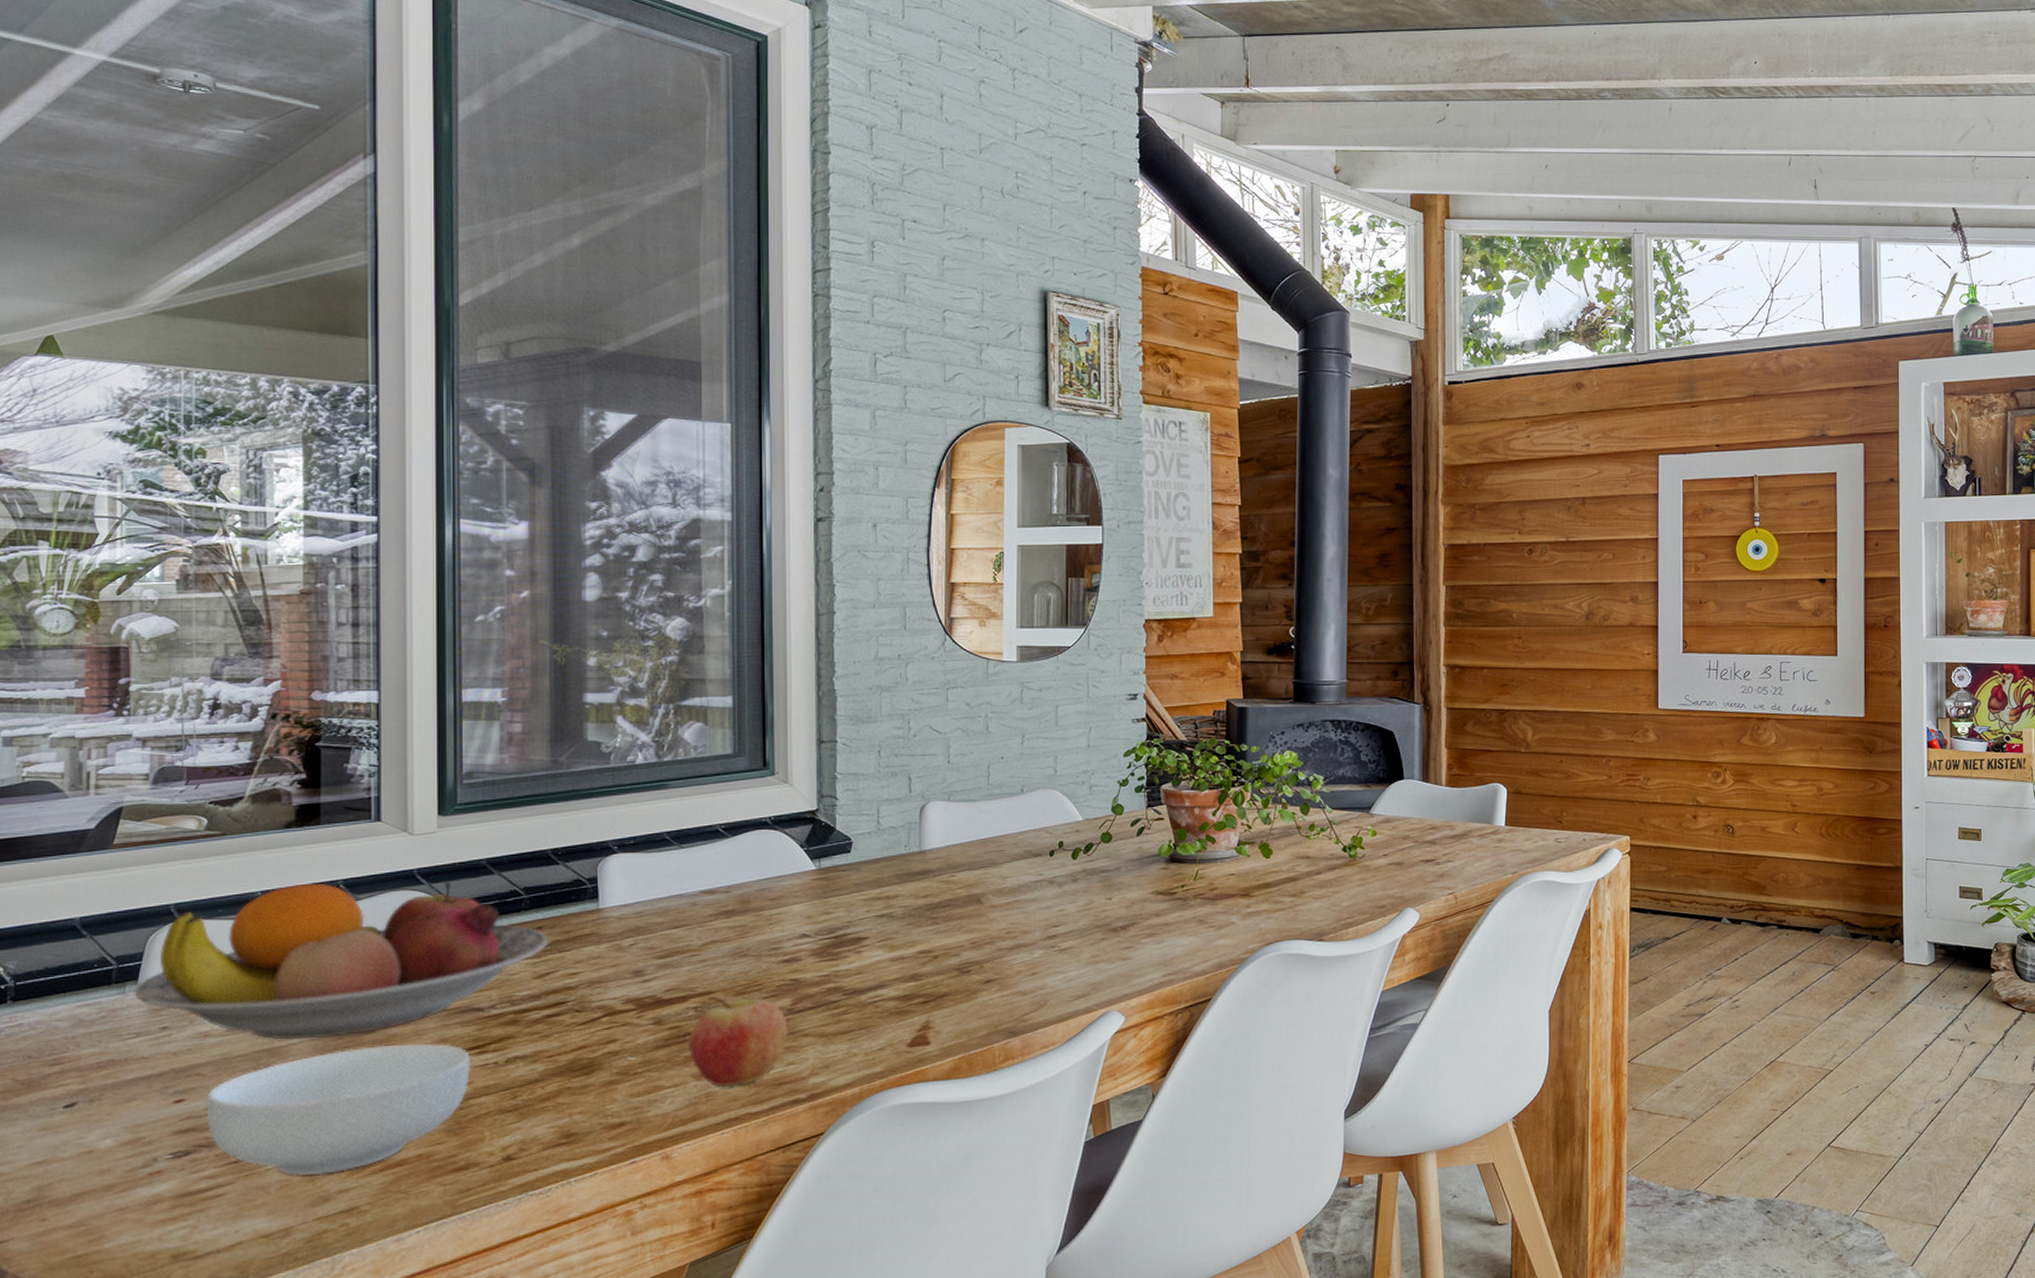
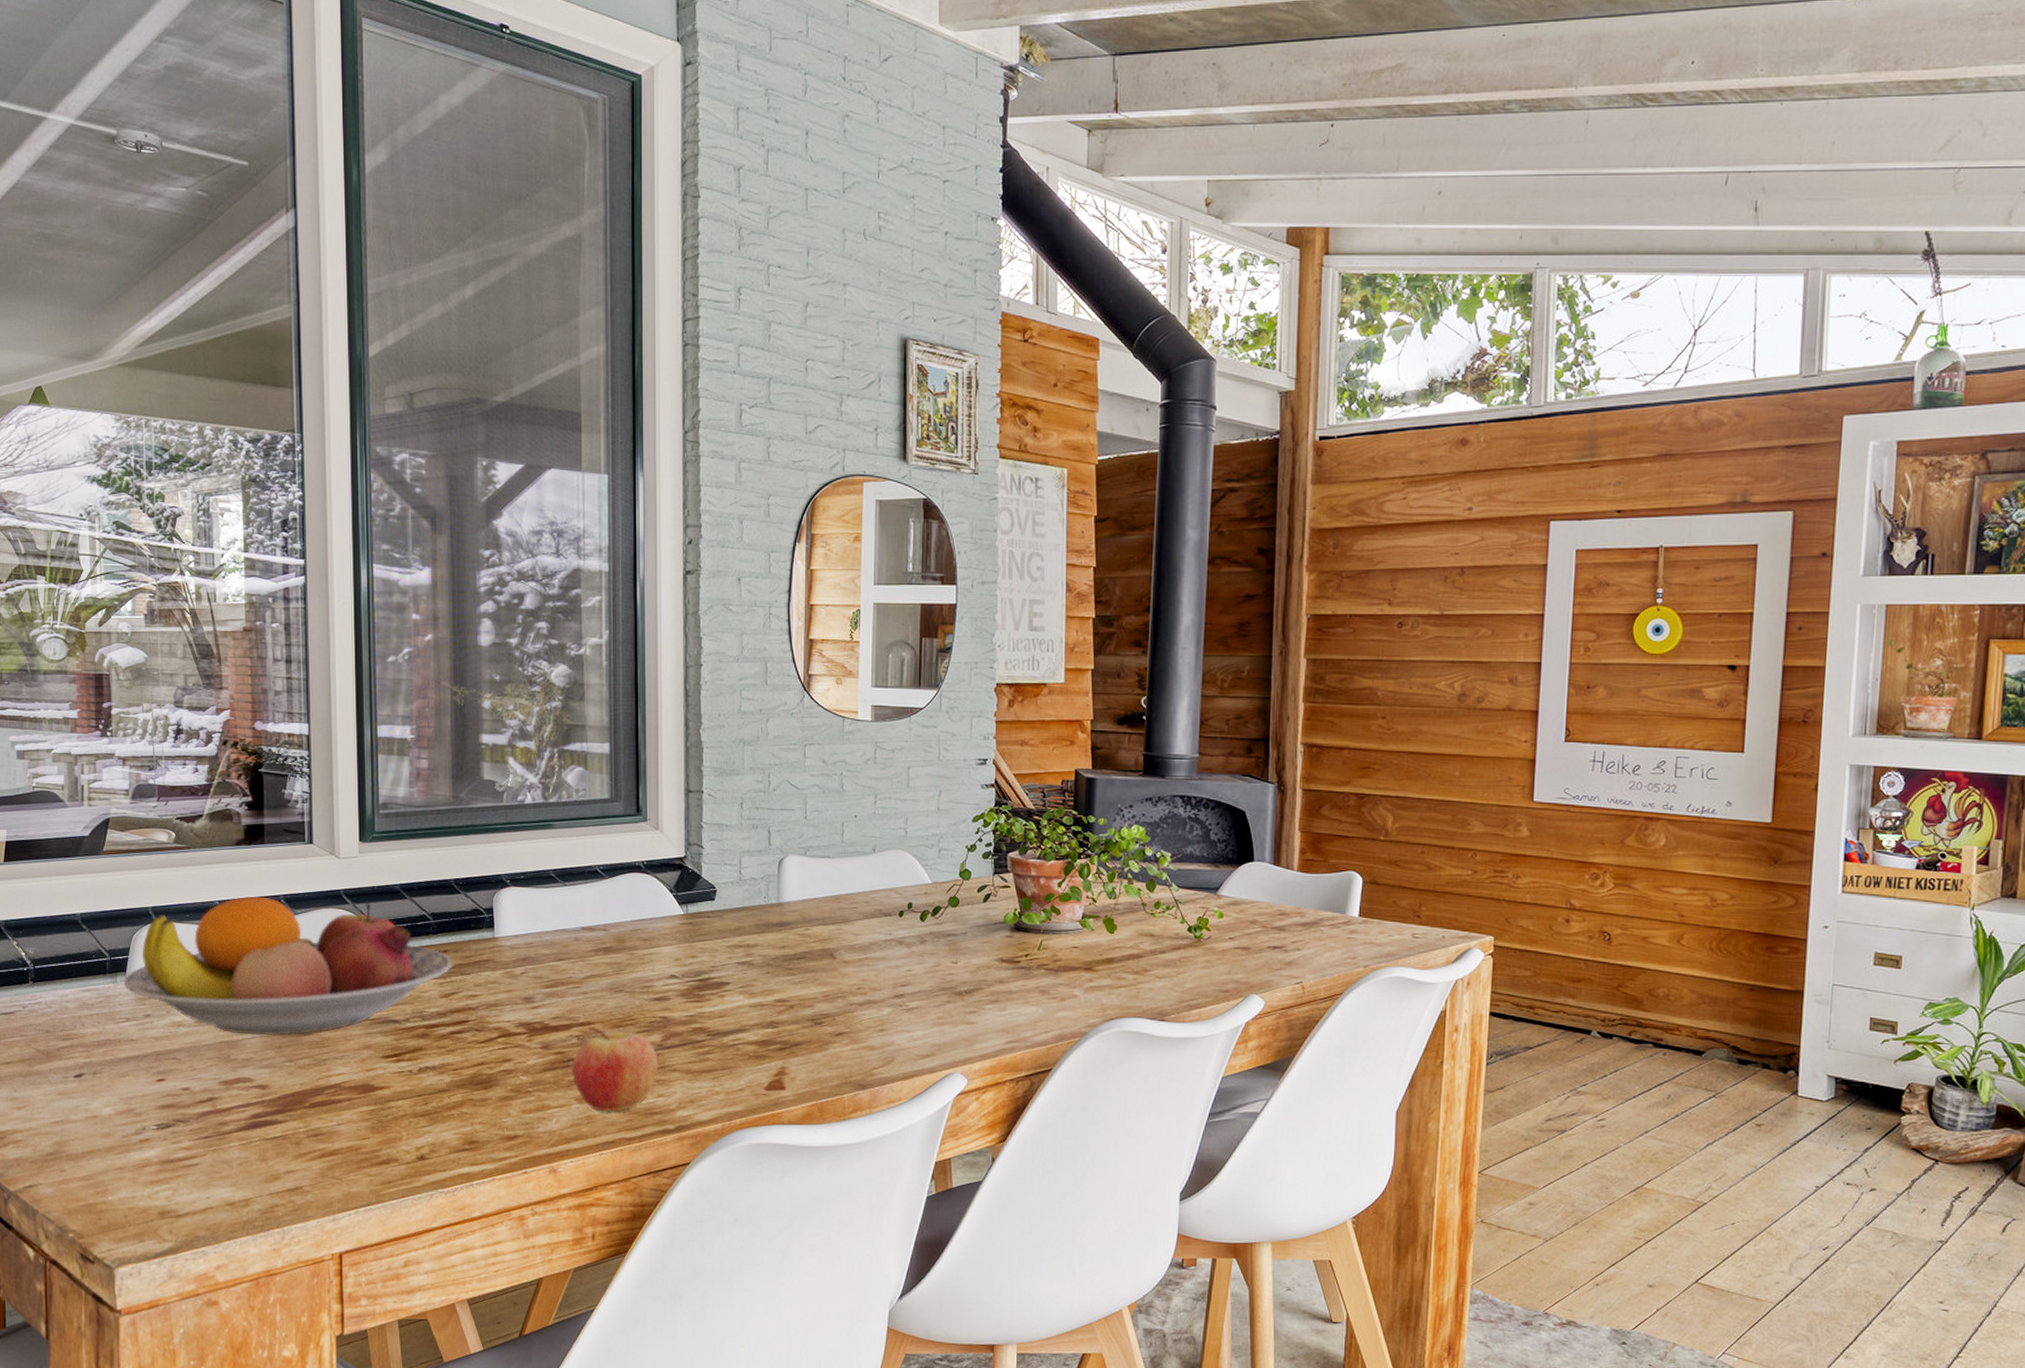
cereal bowl: present [206,1043,472,1177] -> none [181,1046,390,1157]

